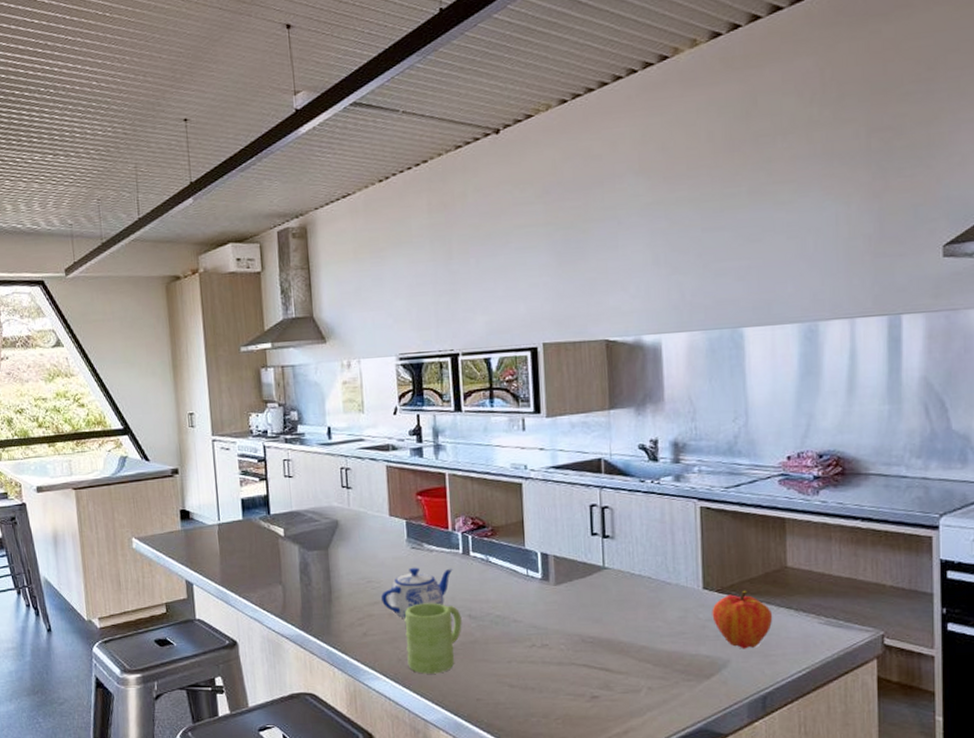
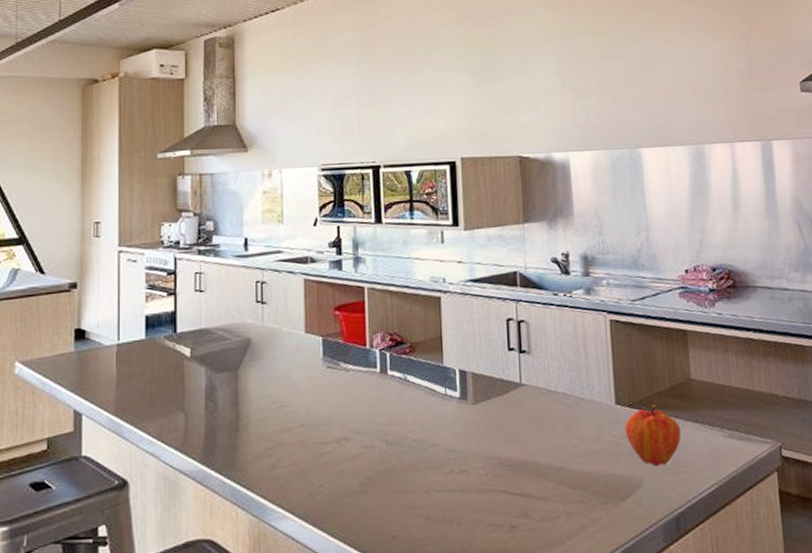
teapot: present [381,567,453,618] -> none [293,388,370,446]
mug: present [404,603,462,674] -> none [317,427,378,510]

